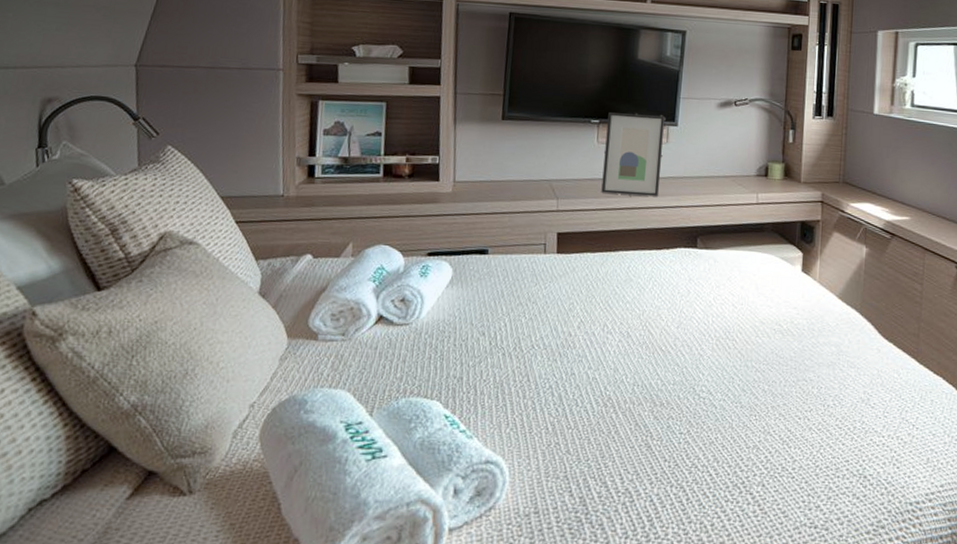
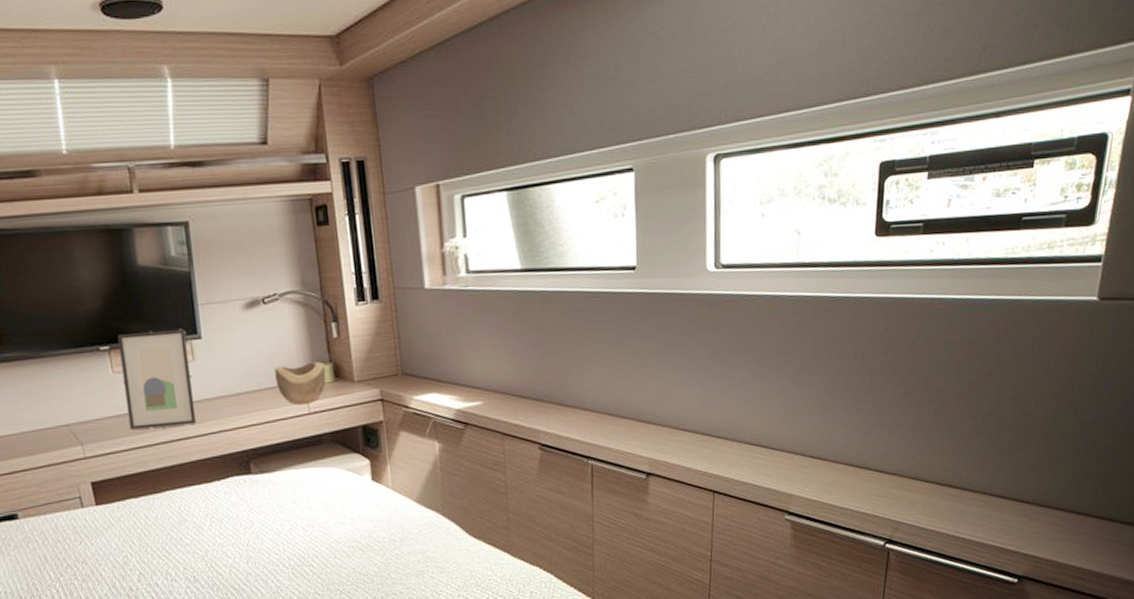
decorative bowl: none [733,159,778,195] -> present [274,361,326,404]

